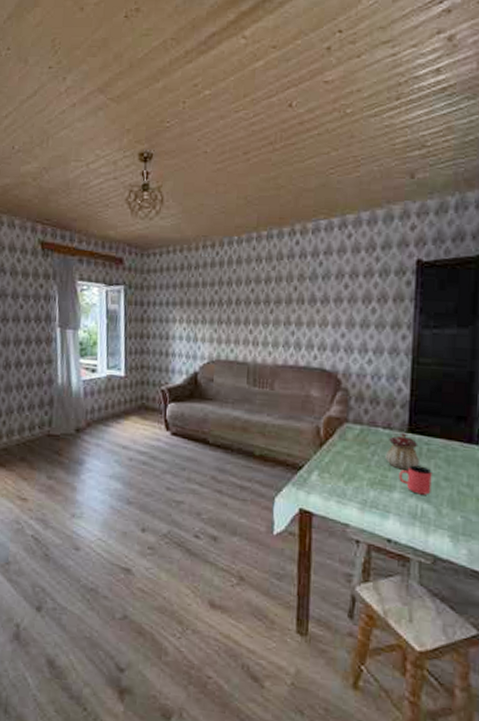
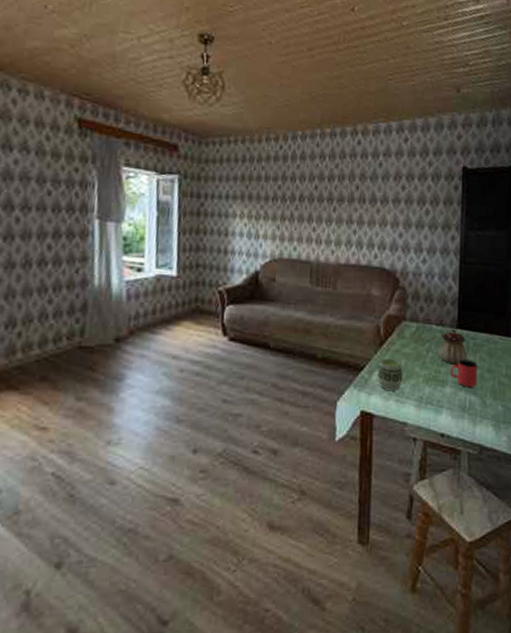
cup: none [317,459,345,493] -> present [377,358,403,391]

